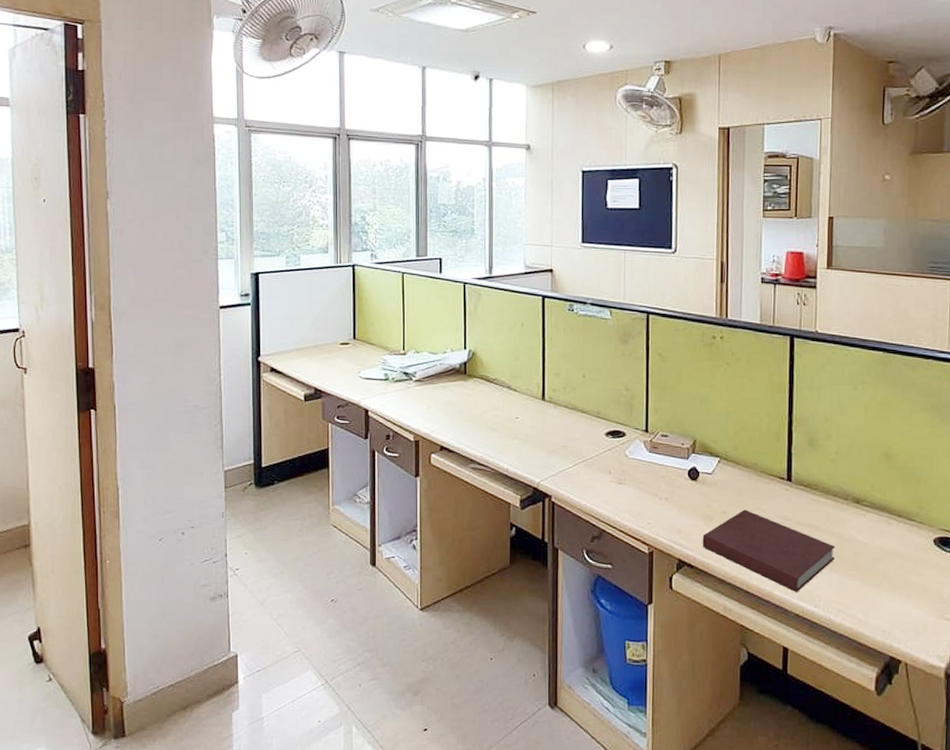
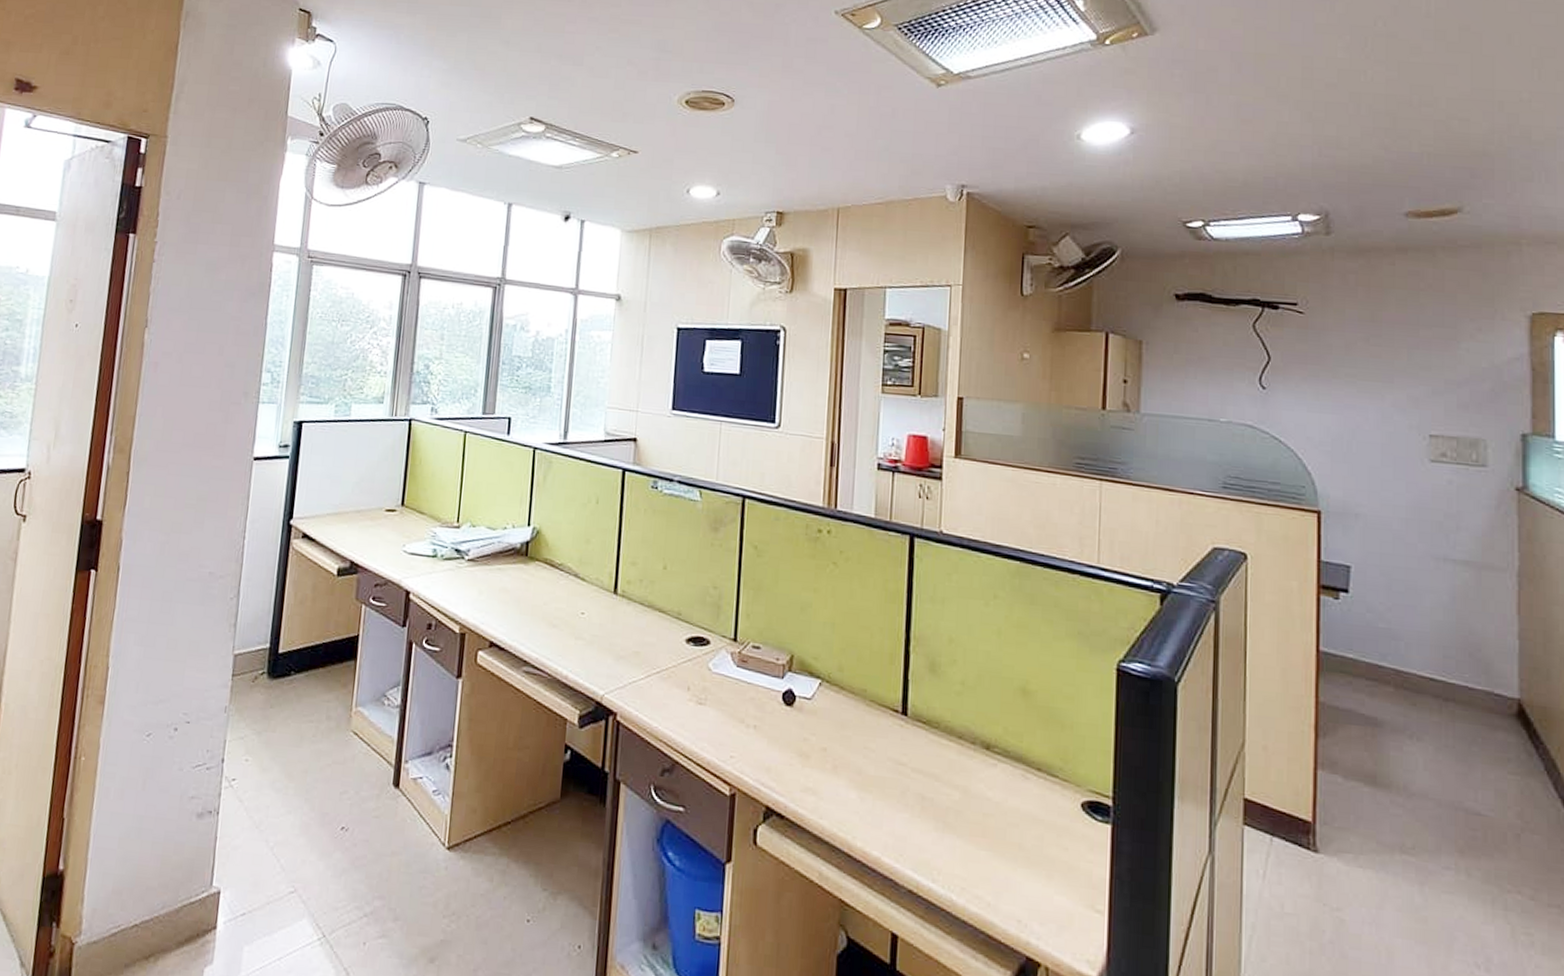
notebook: present [702,509,836,592] -> none [795,747,960,860]

